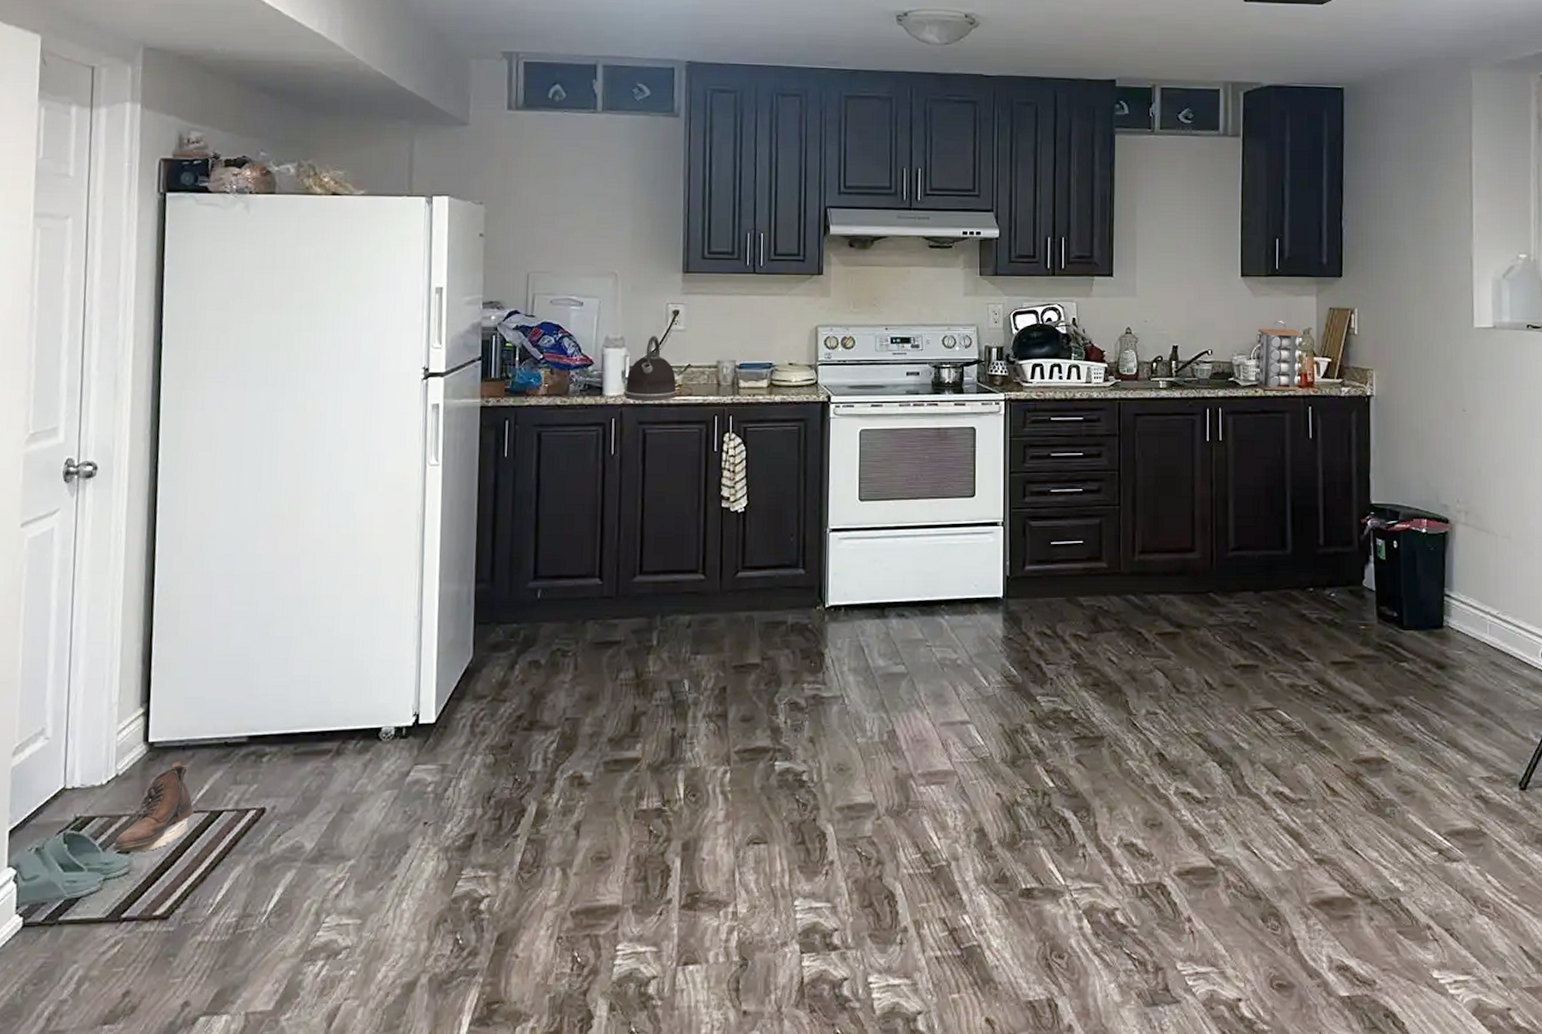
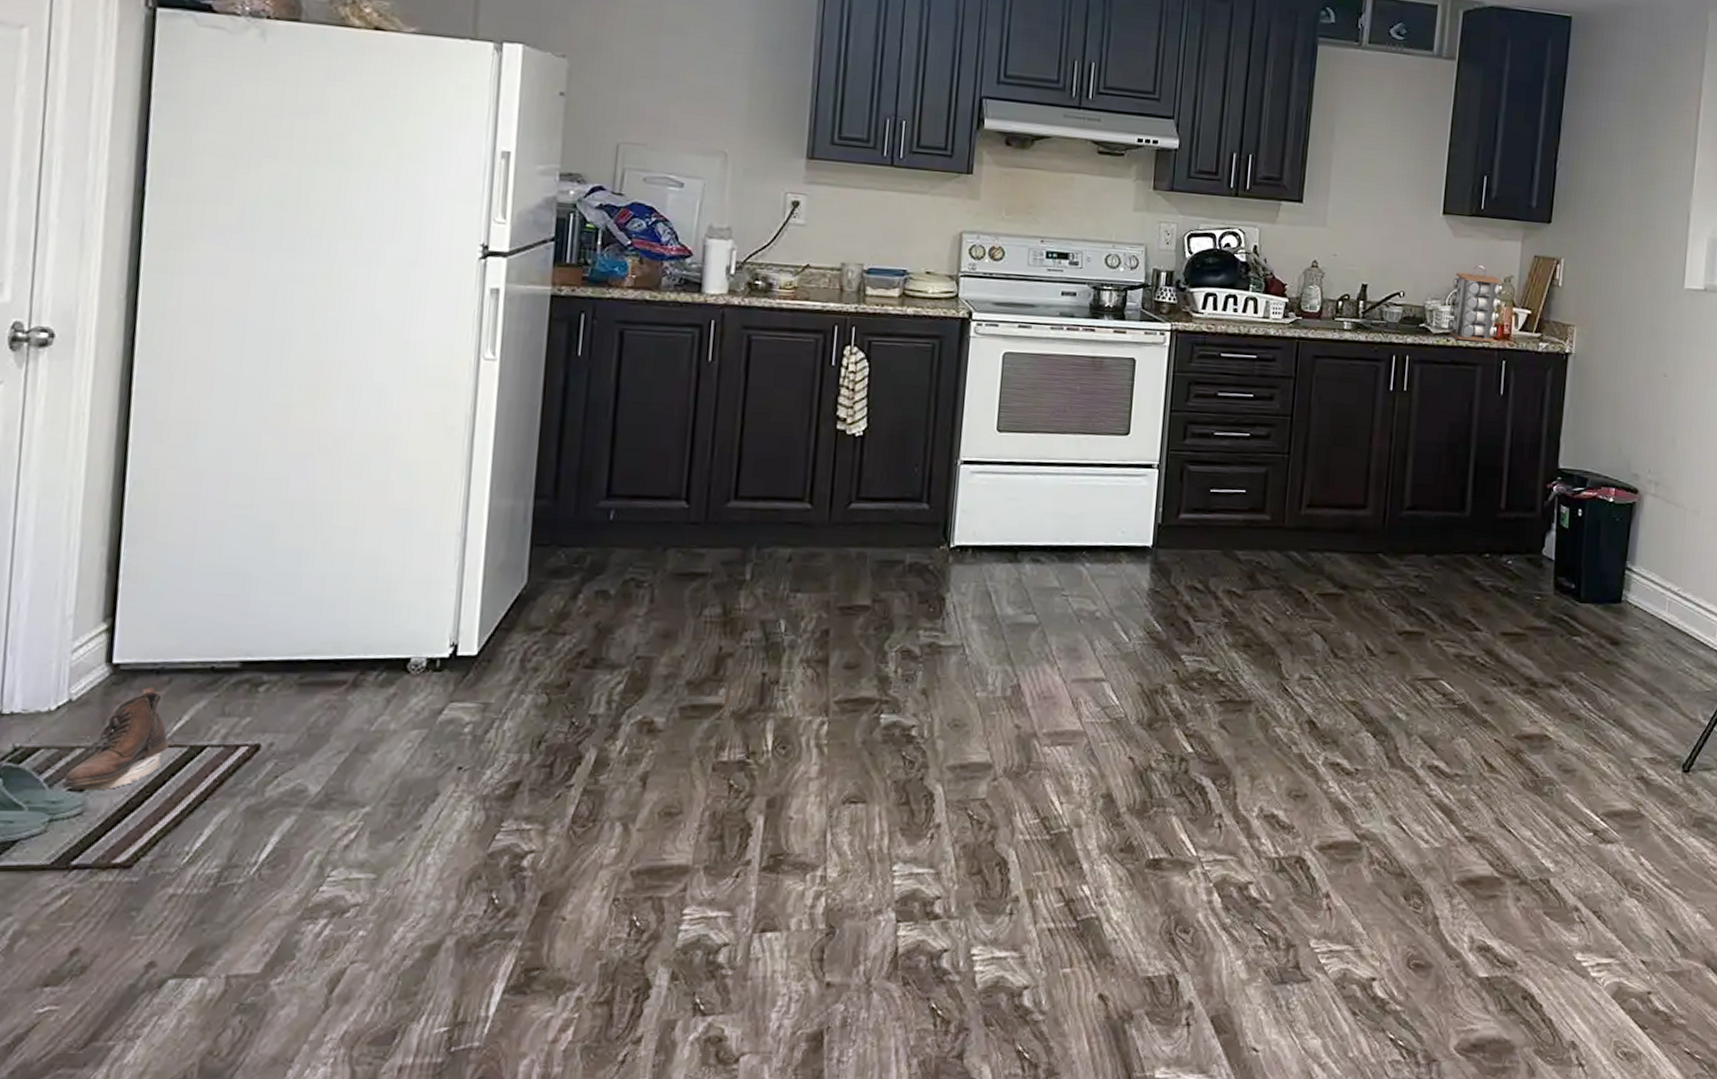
kettle: present [625,336,678,401] -> none [728,228,793,305]

